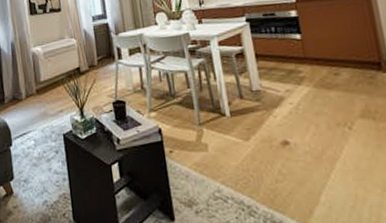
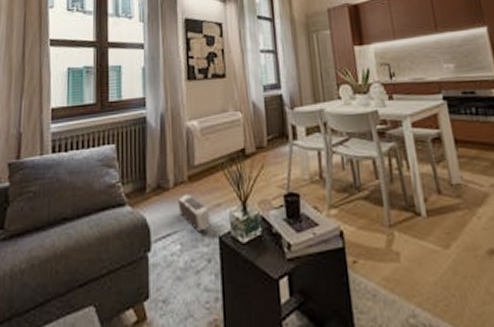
air conditioner: none [29,103,56,131] -> present [178,193,210,231]

